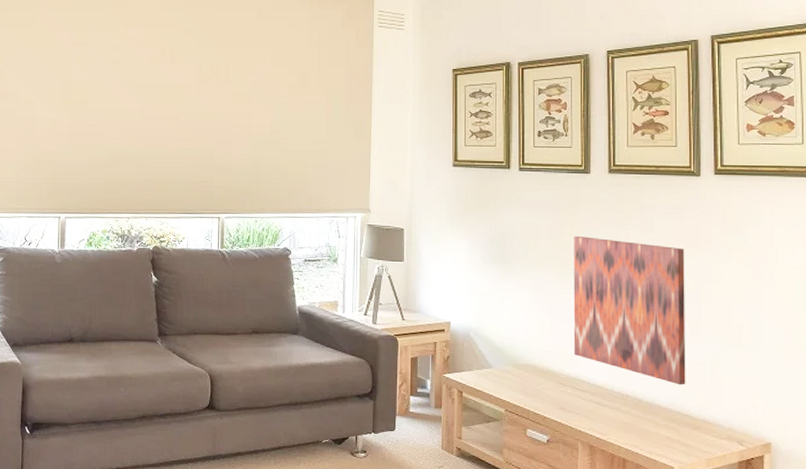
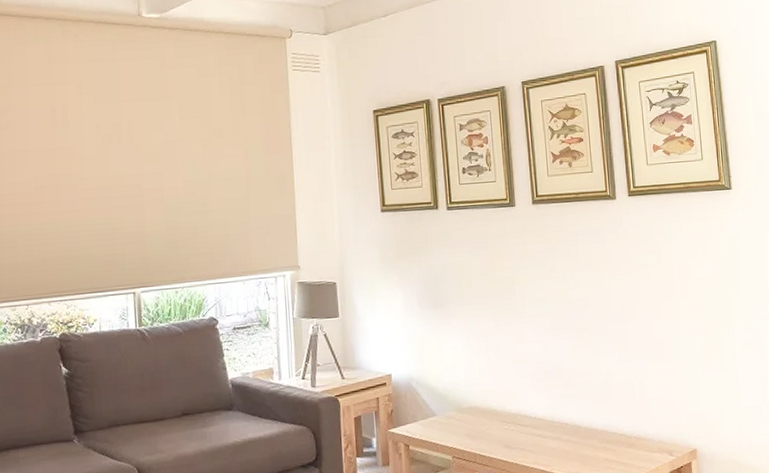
wall art: present [573,236,686,385] -> none [505,270,619,406]

